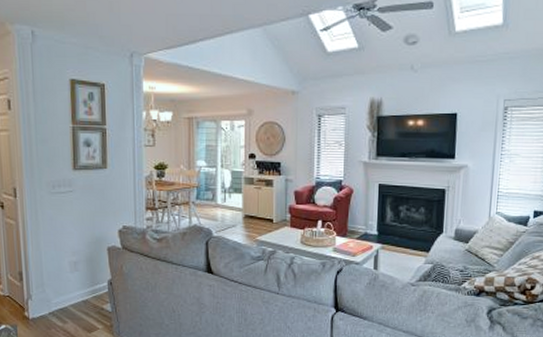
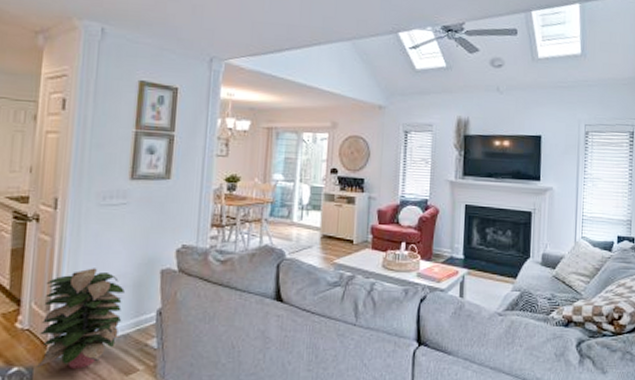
decorative plant: none [16,246,81,327] -> present [37,268,125,369]

